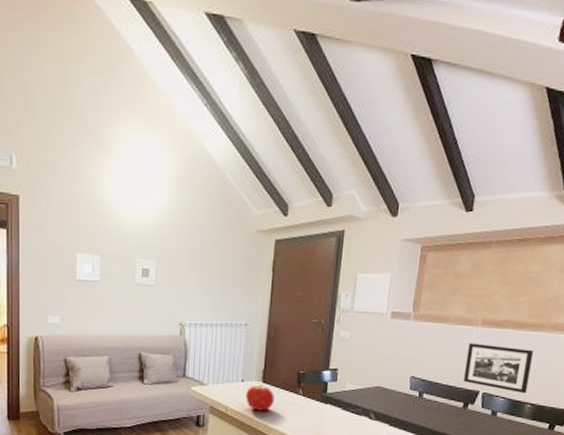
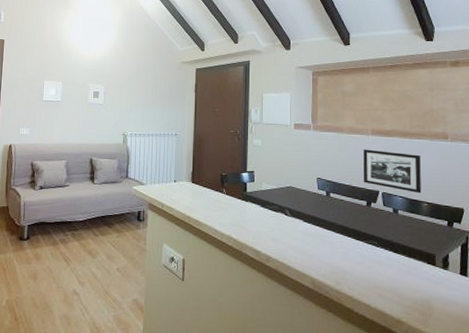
fruit: present [246,384,274,411] -> none [178,184,202,208]

